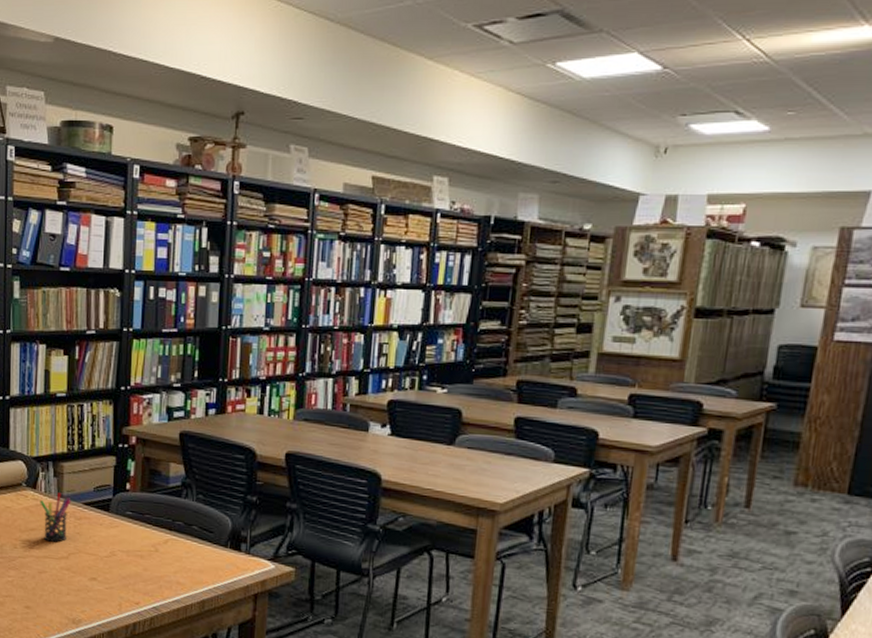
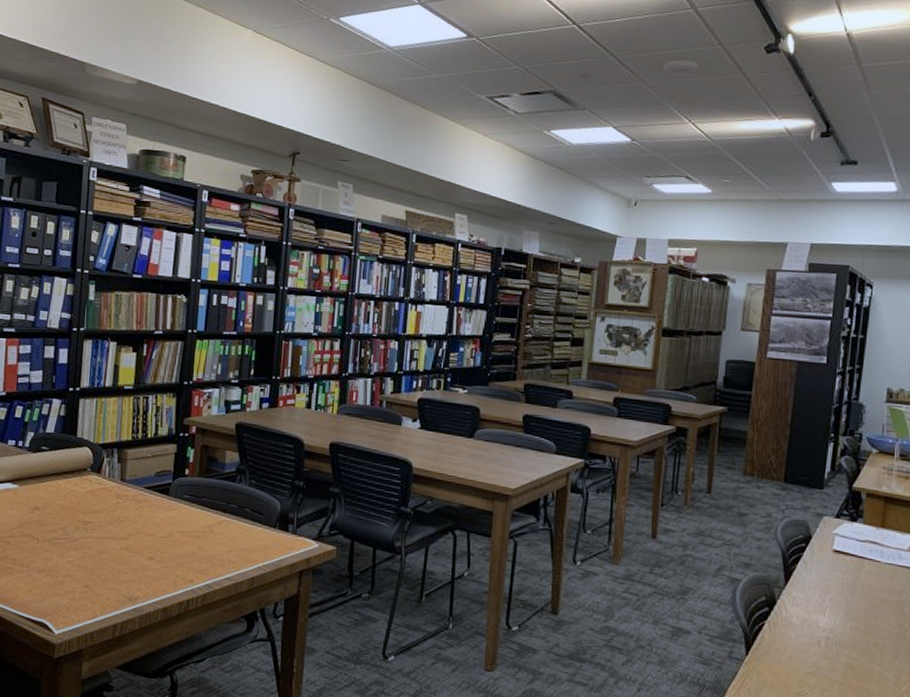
pen holder: present [40,492,71,543] -> none [103,477,133,524]

